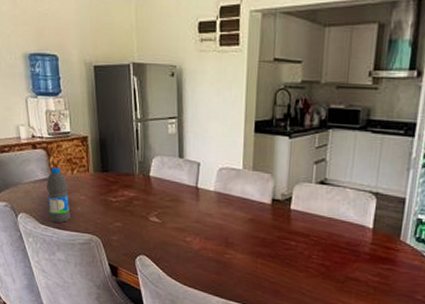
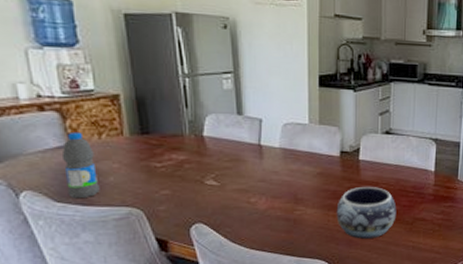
decorative bowl: none [264,237,328,292] -> present [336,186,397,239]

